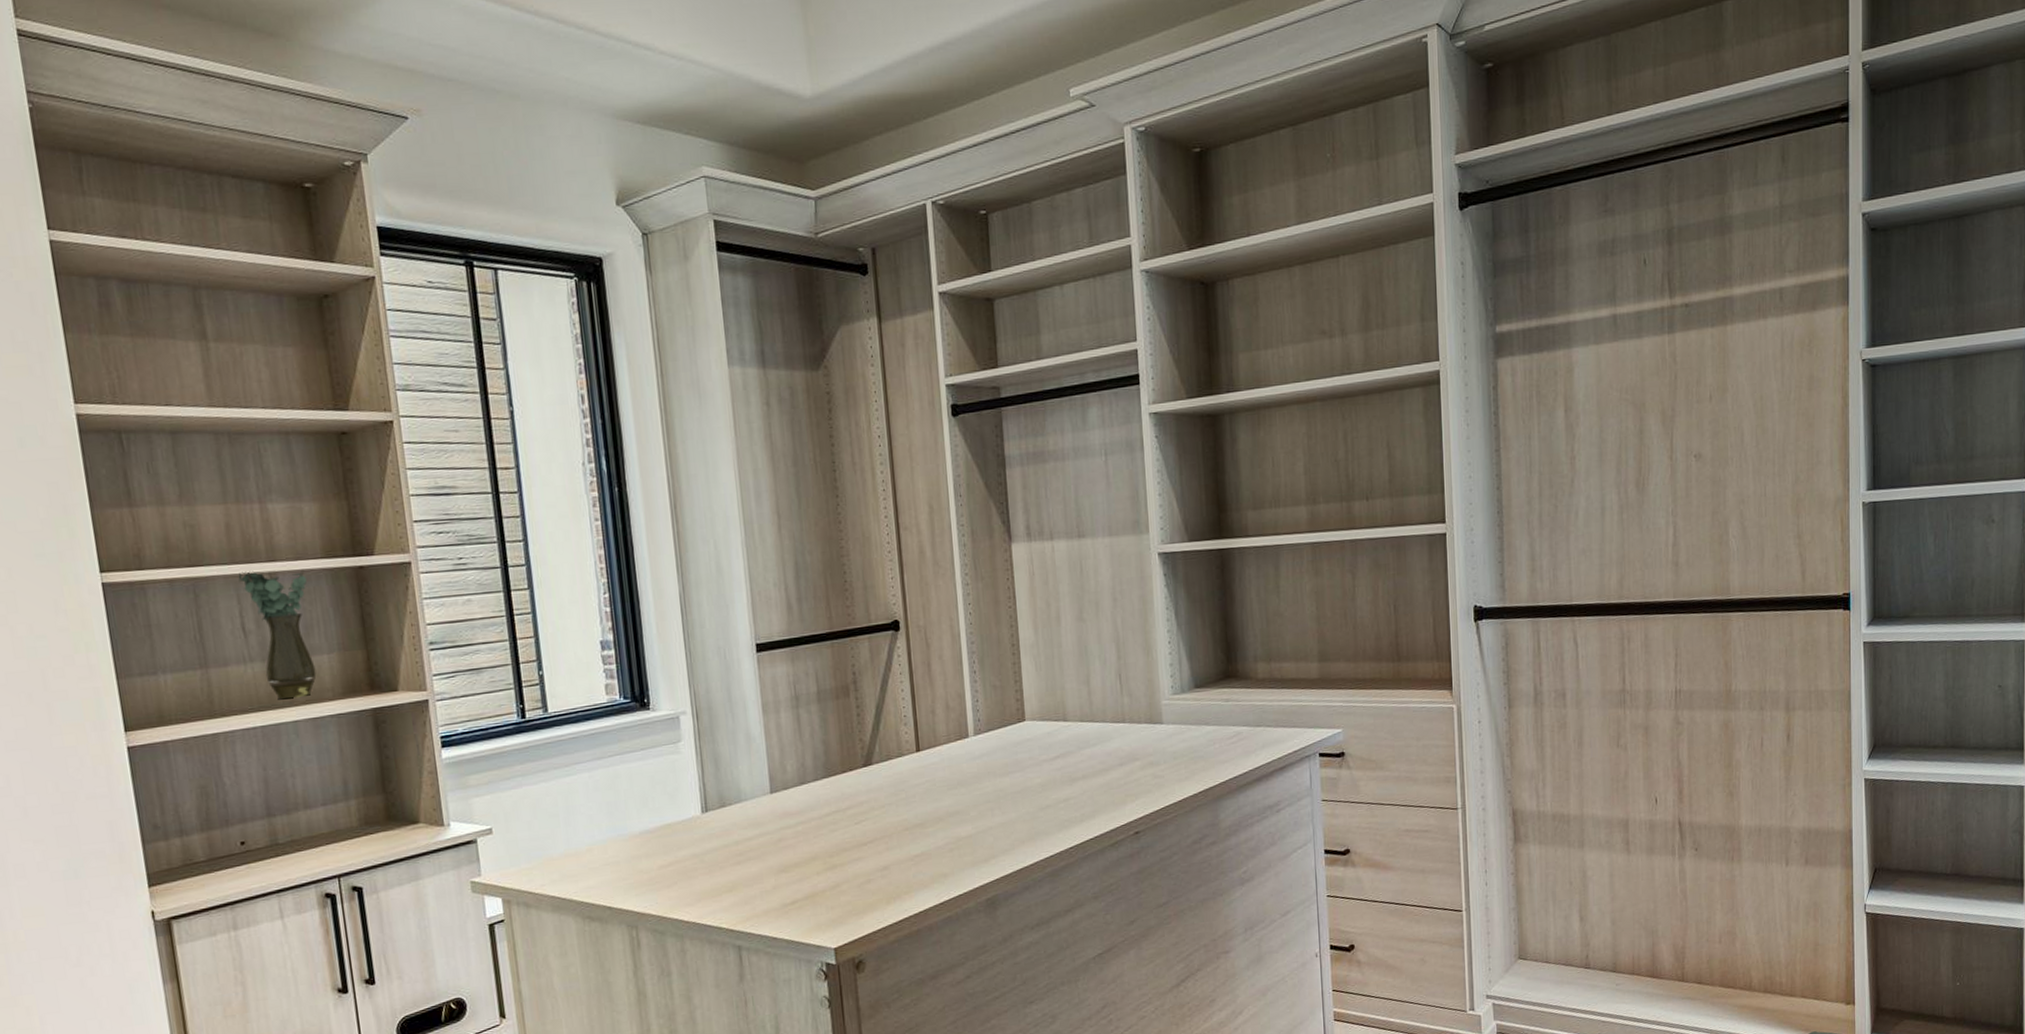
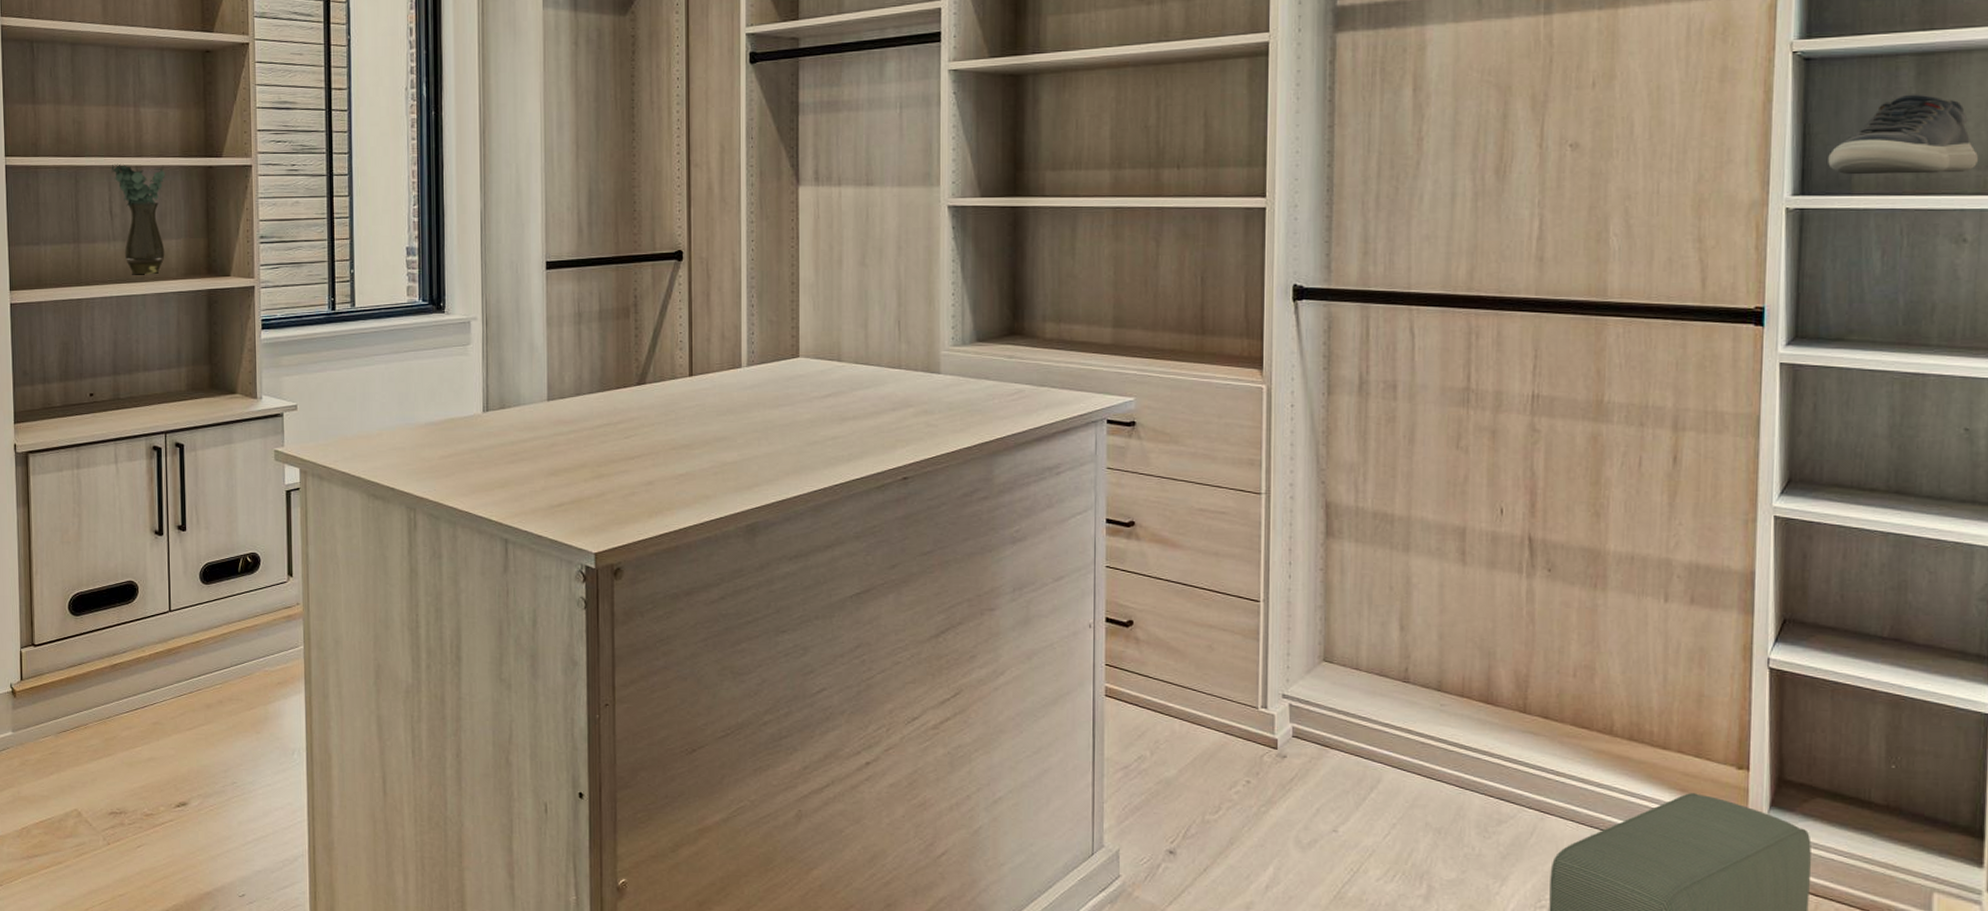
shoe: none [1892,393,2001,469] -> present [1828,94,1979,175]

